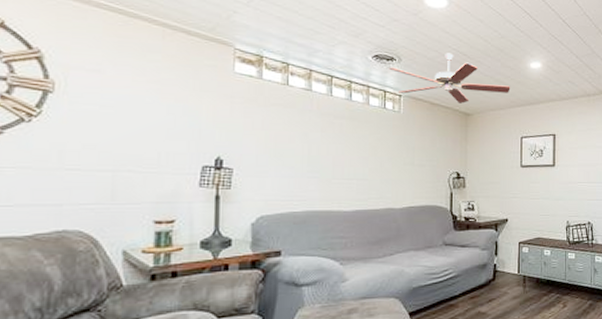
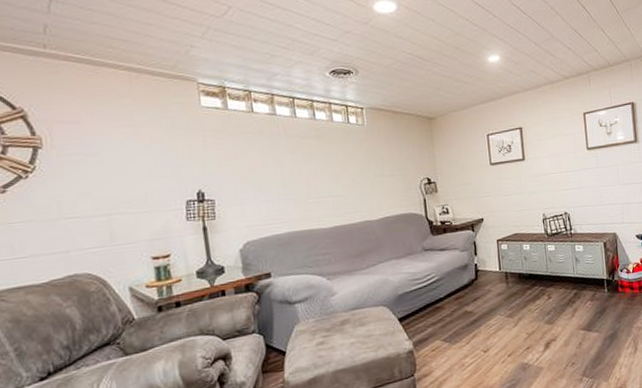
ceiling fan: present [388,53,511,104] -> none [346,58,471,108]

